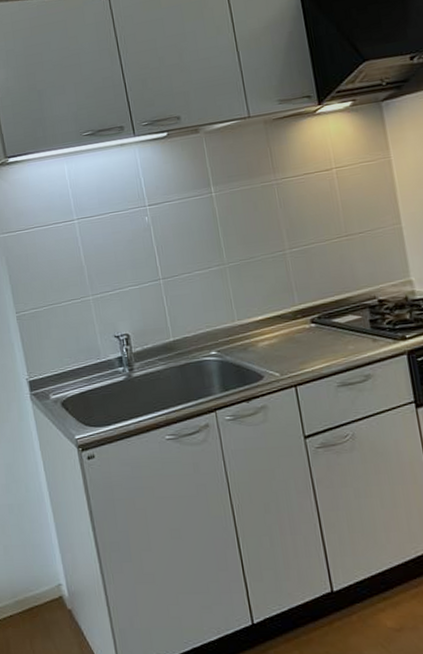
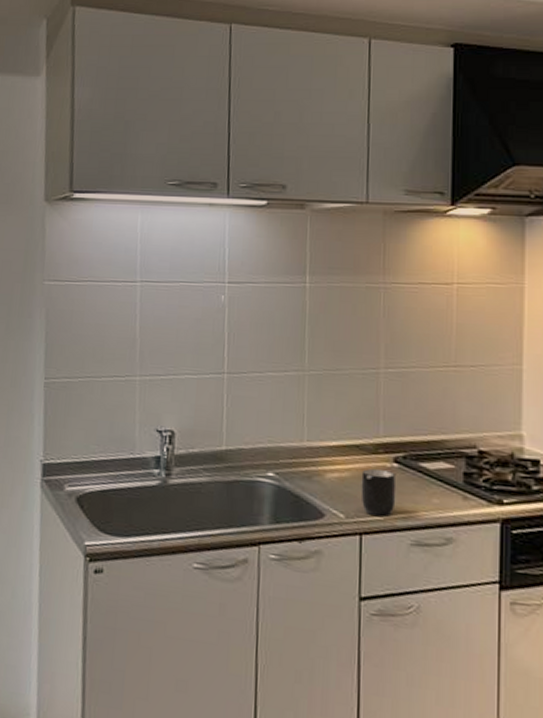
mug: none [286,330,320,369] -> present [360,468,397,517]

